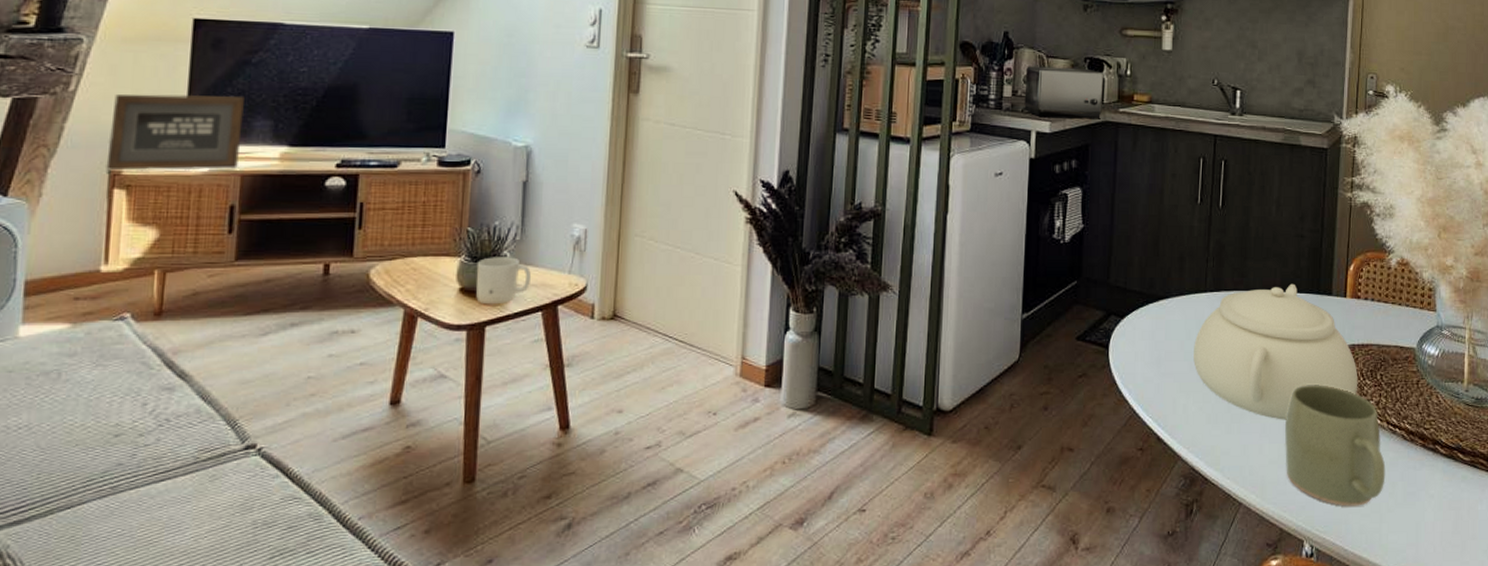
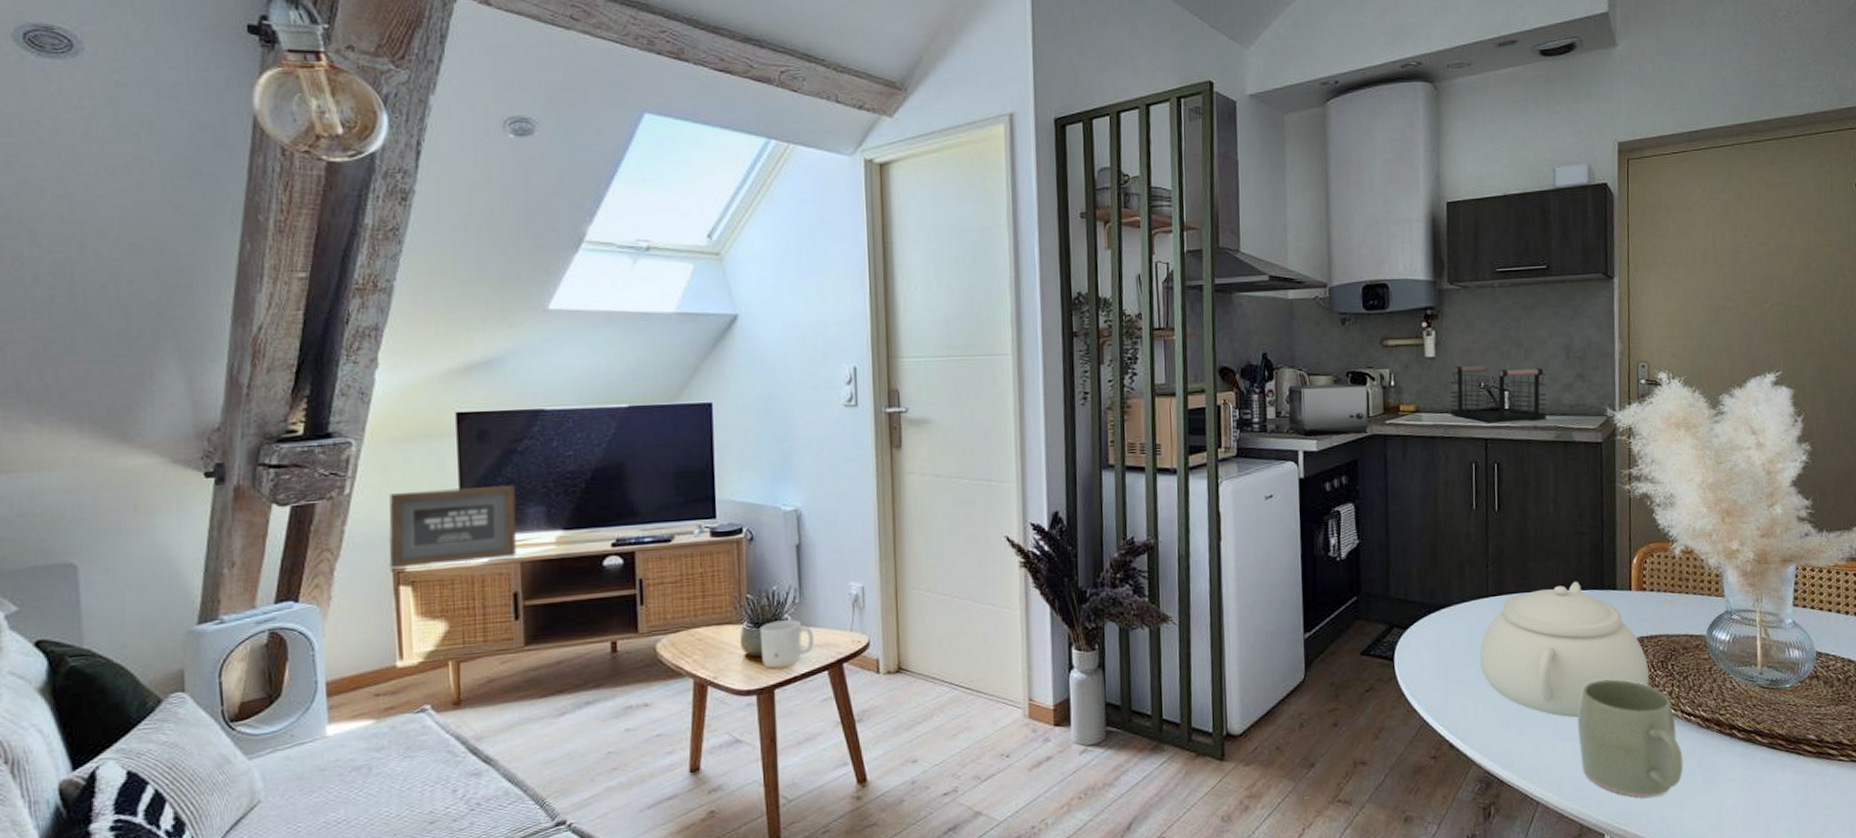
dish rack: none [1183,61,1278,121] -> present [1450,365,1547,423]

